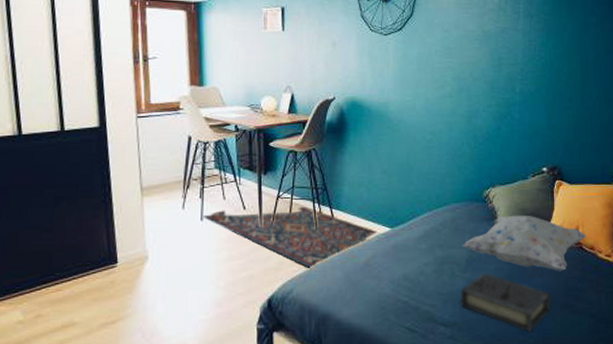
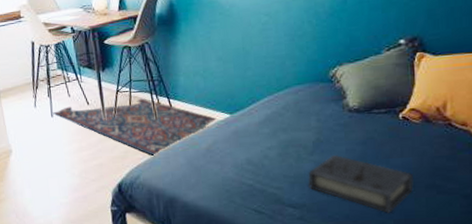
decorative pillow: present [462,215,586,271] -> none [307,92,457,150]

